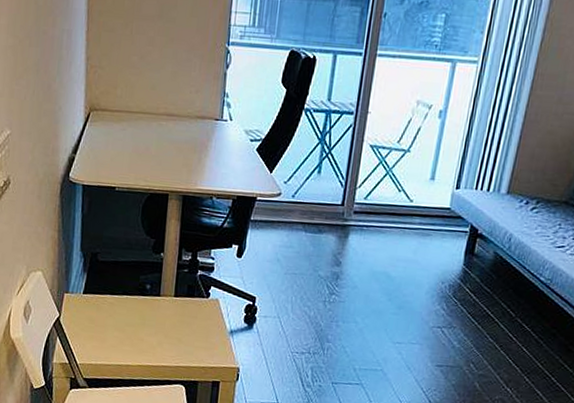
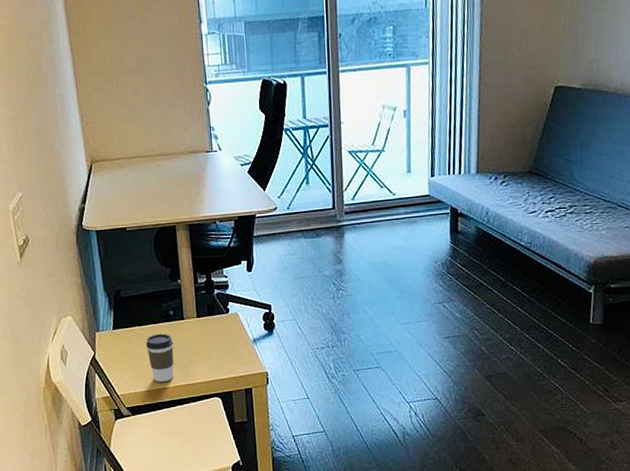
coffee cup: none [115,306,145,359] -> present [146,333,174,382]

